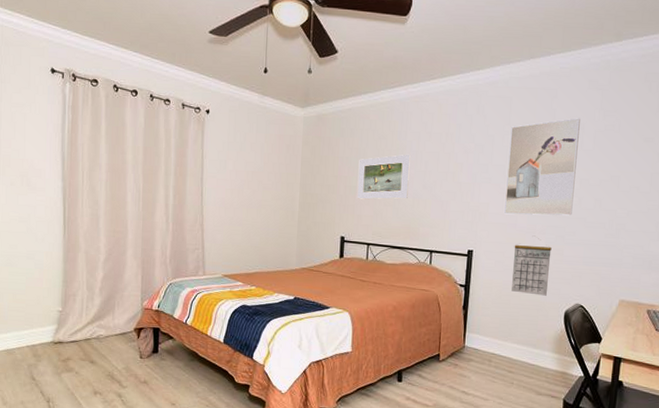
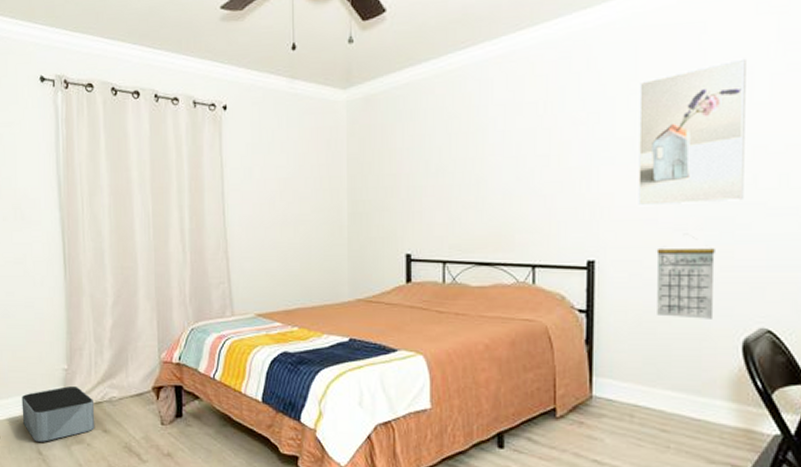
storage bin: none [19,324,84,370] -> present [21,385,95,442]
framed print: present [357,154,411,200] -> none [424,135,495,202]

